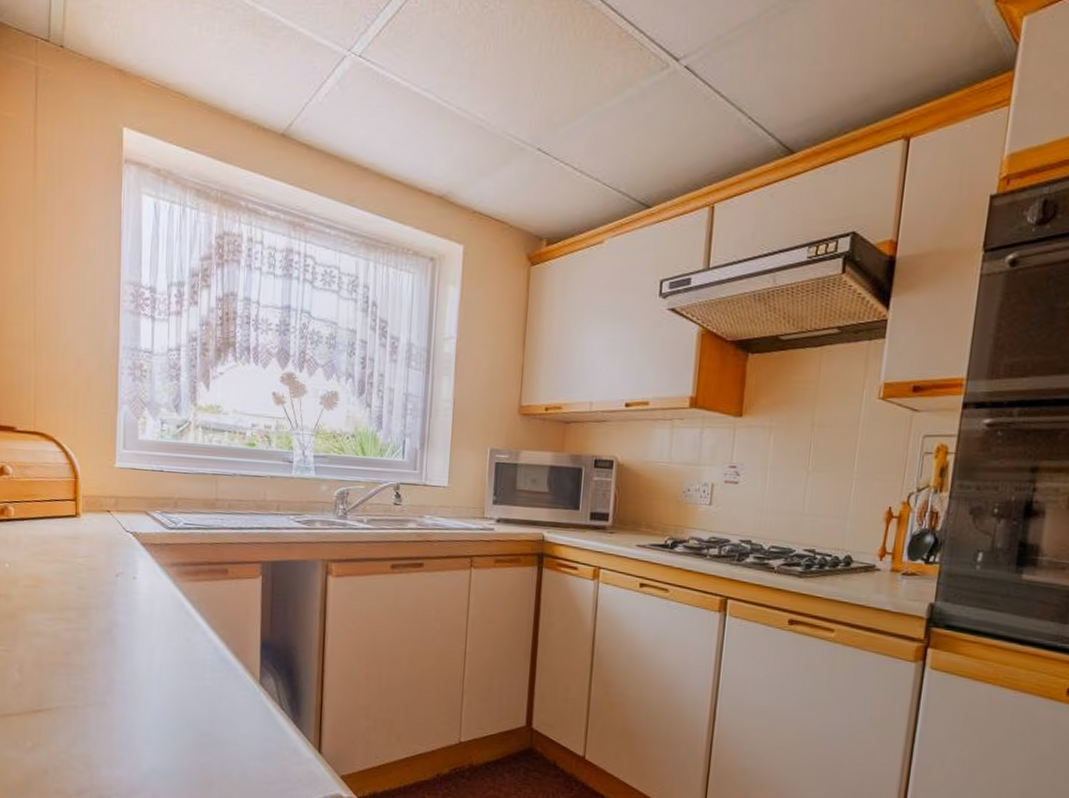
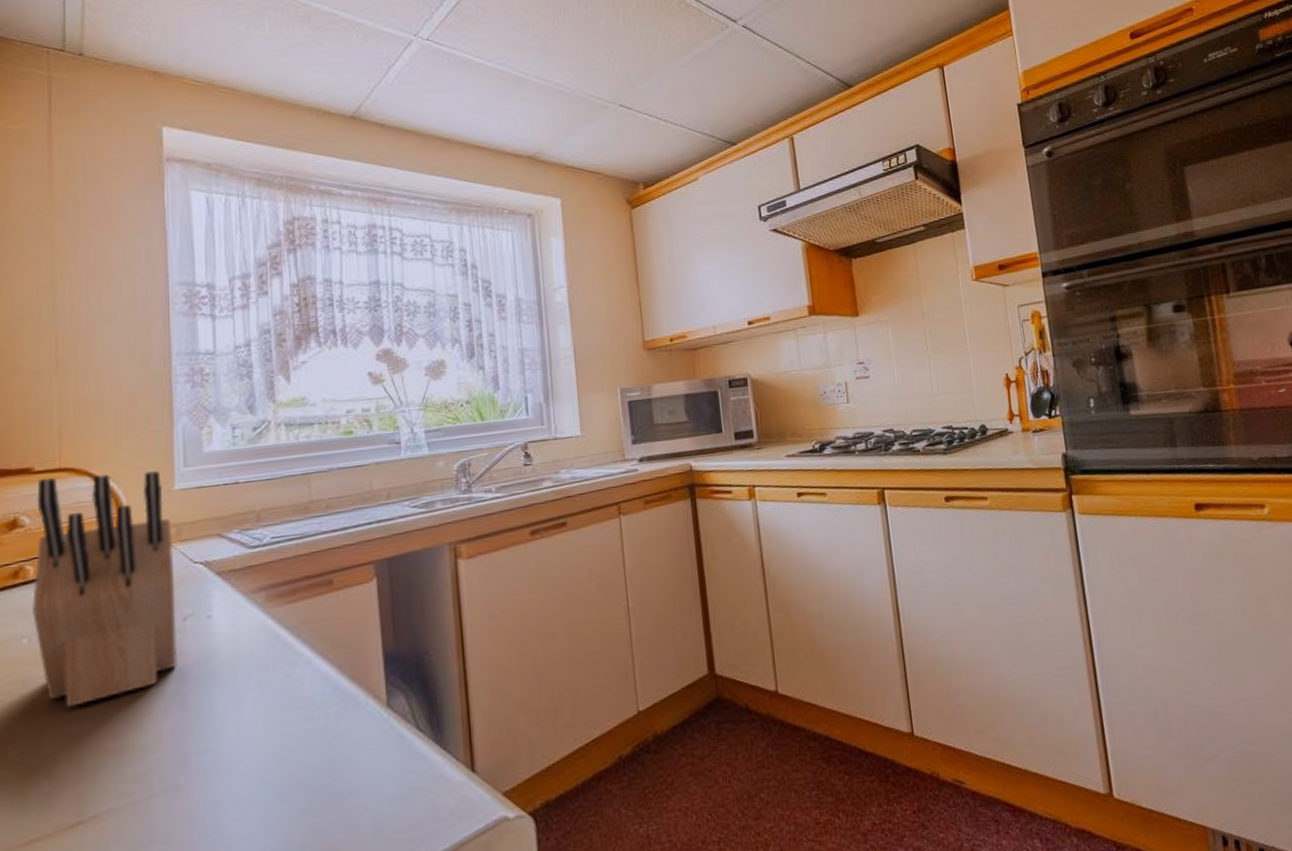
knife block: none [13,437,112,624] -> present [32,471,177,708]

